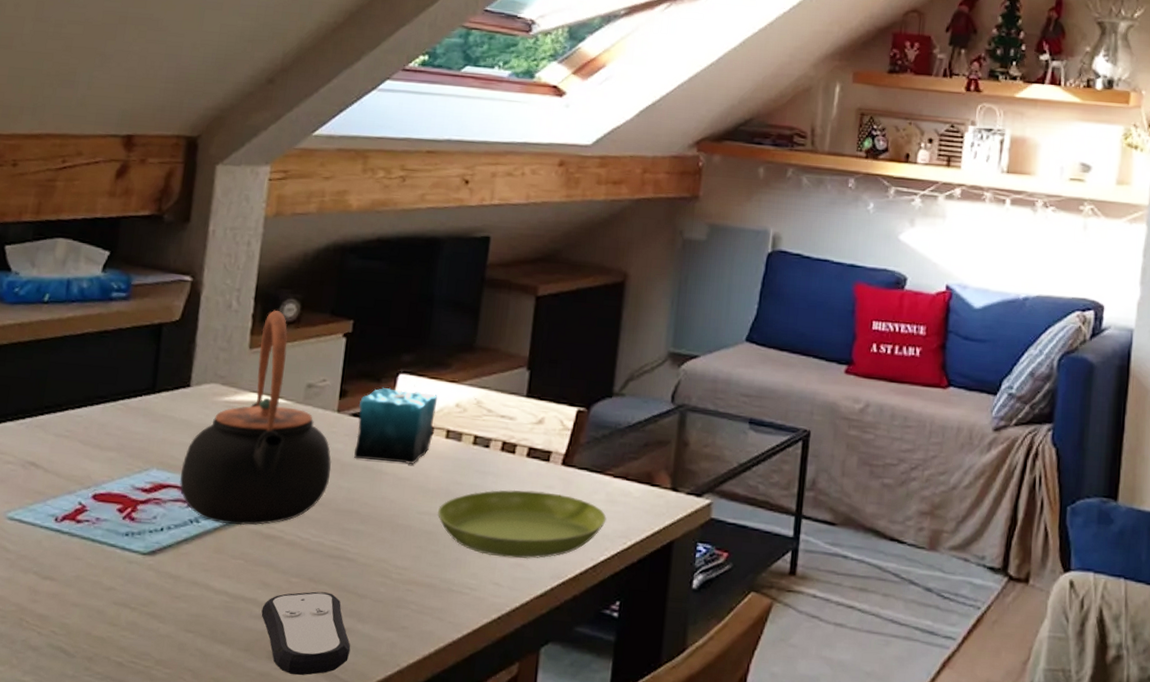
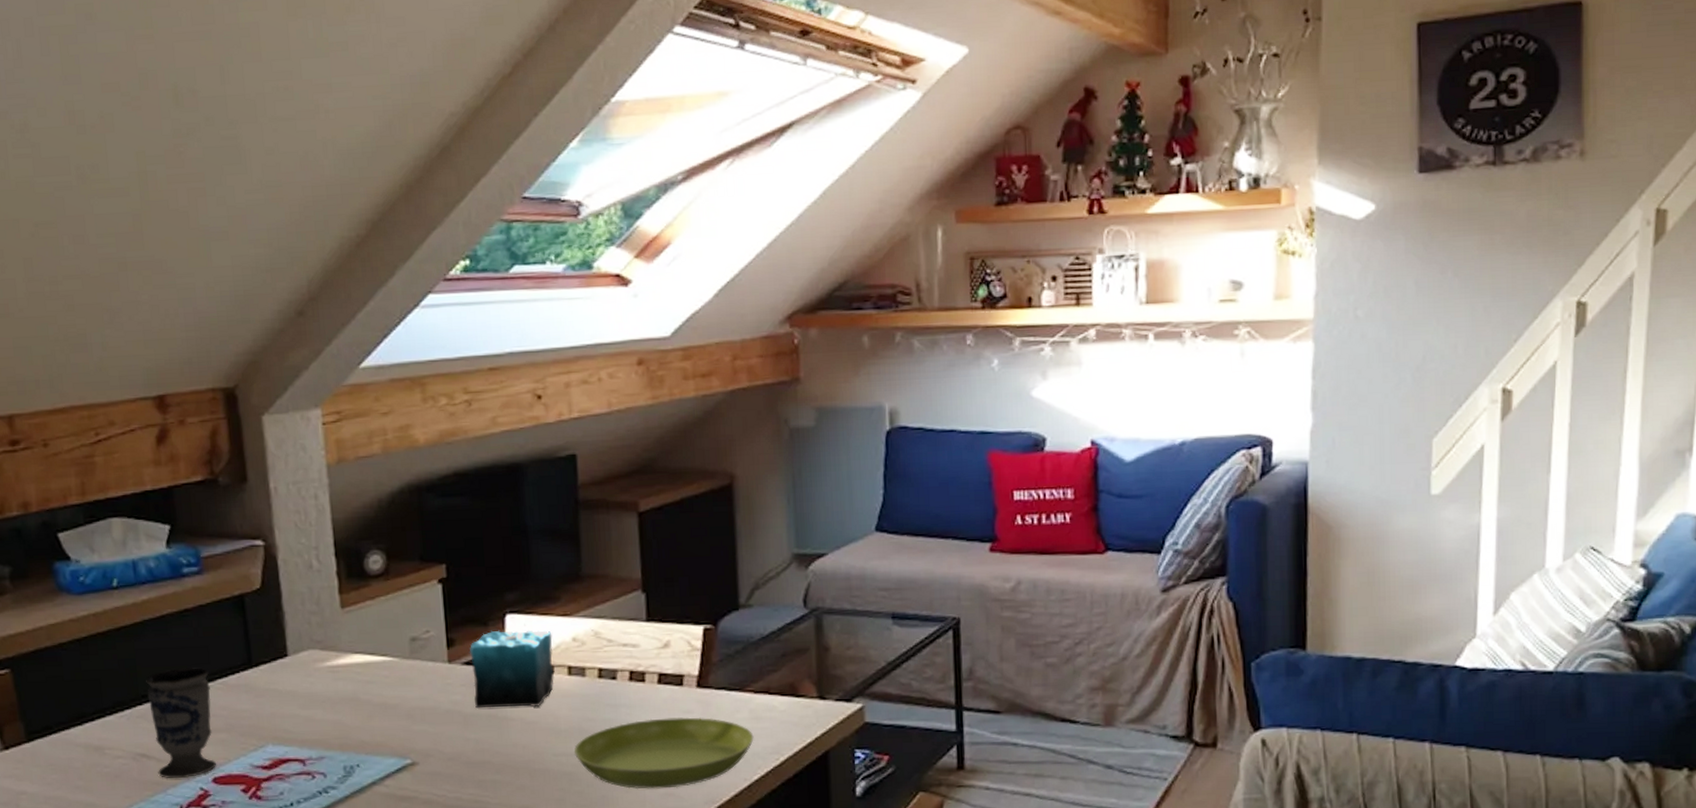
cup: none [42,384,113,491] -> present [146,667,217,779]
teapot: present [179,309,331,526] -> none [297,564,455,791]

